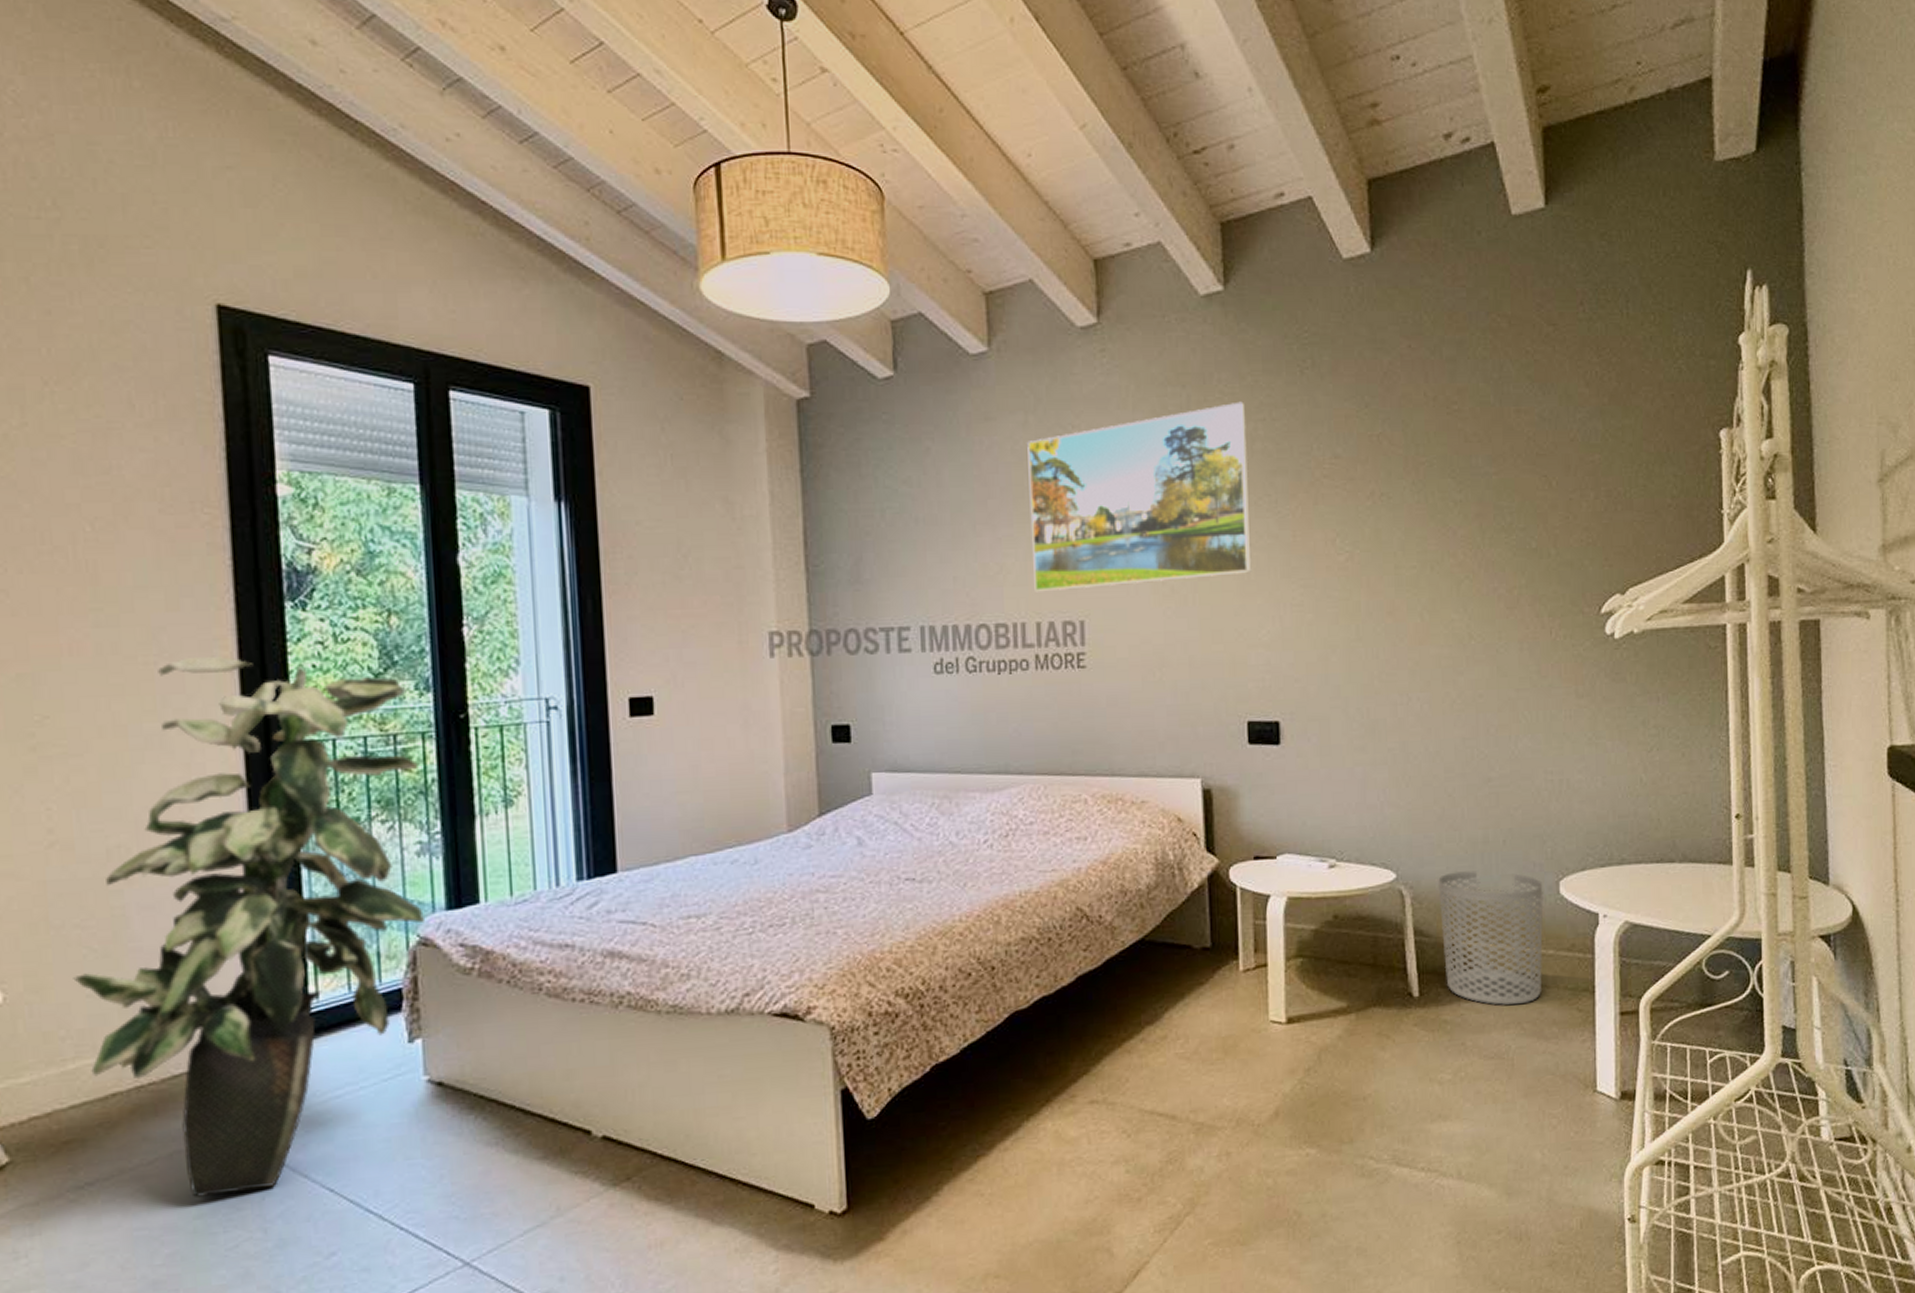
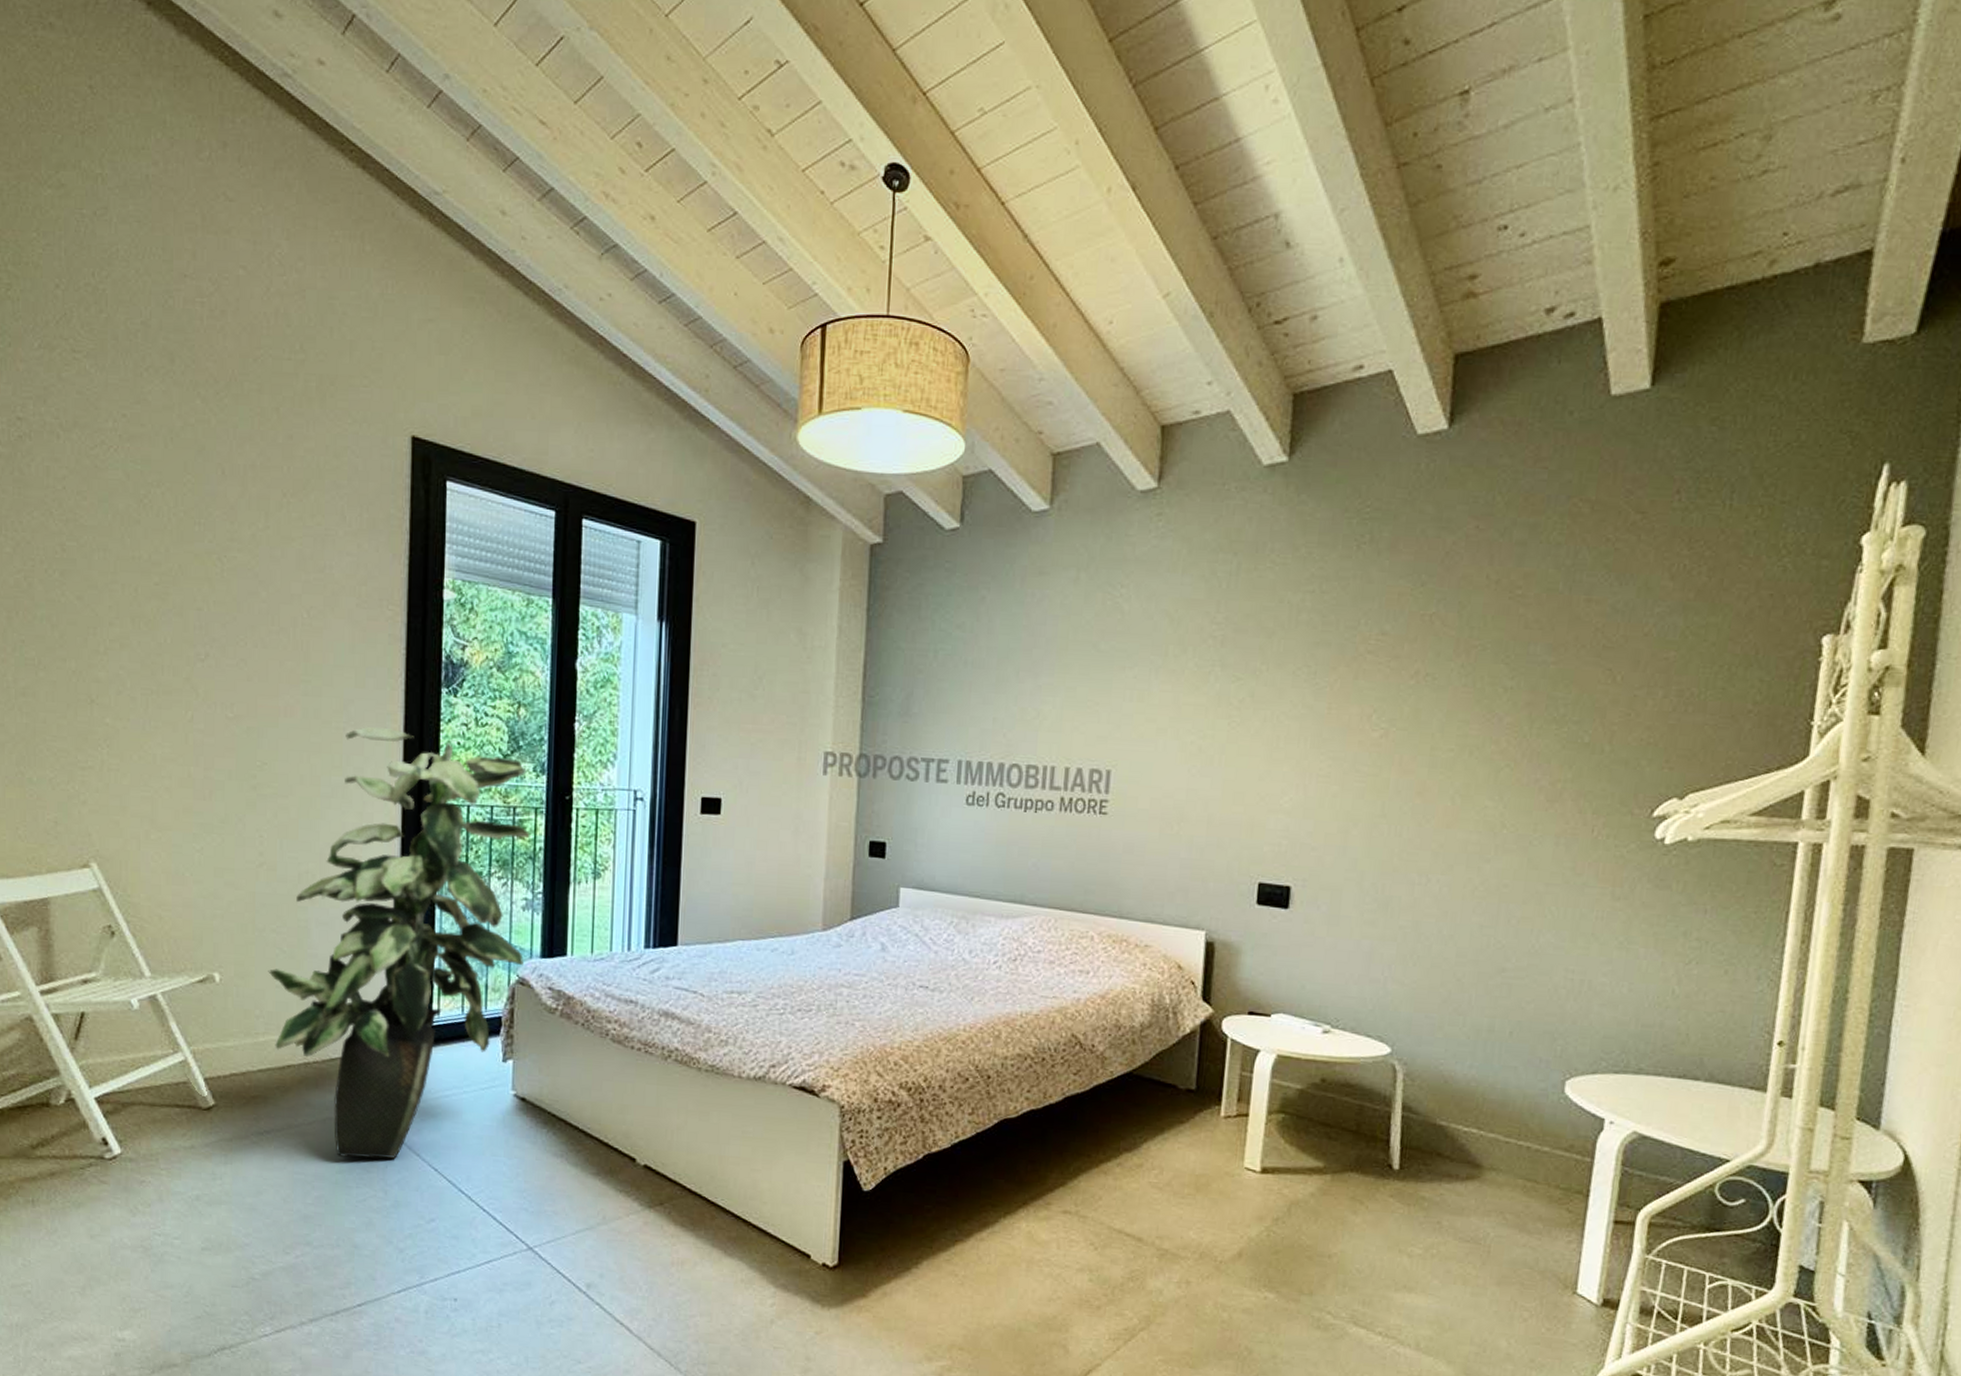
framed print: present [1027,401,1252,592] -> none [1067,572,1296,741]
waste bin: present [1438,870,1543,1005] -> none [1429,1055,1547,1195]

